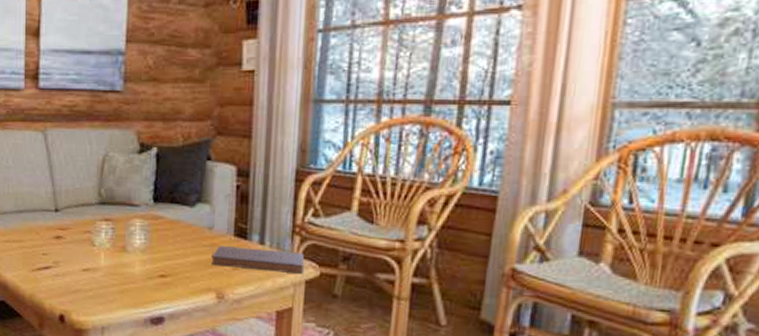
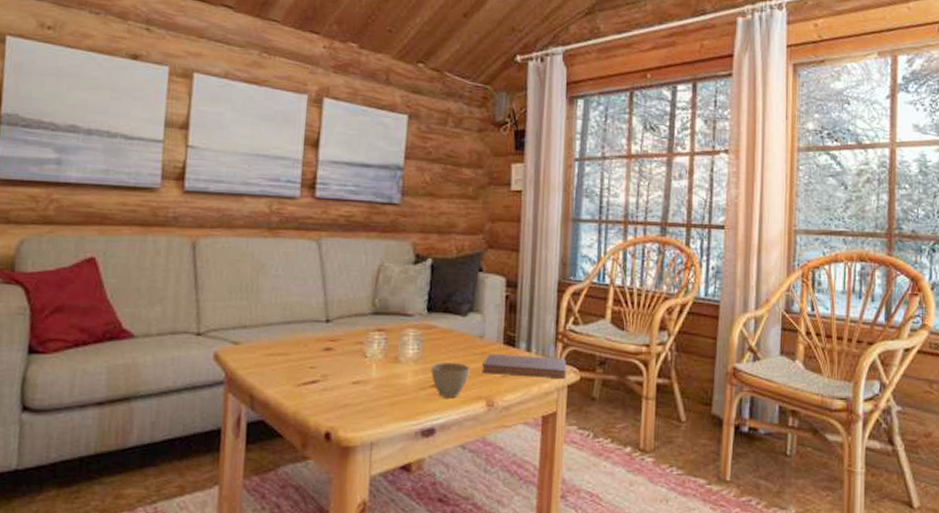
cup: none [157,253,199,289] -> present [430,362,470,398]

